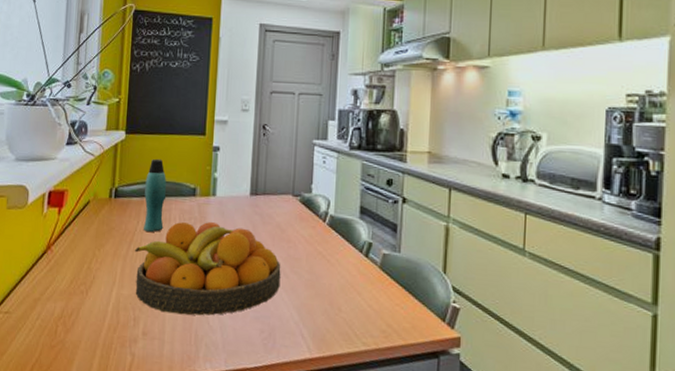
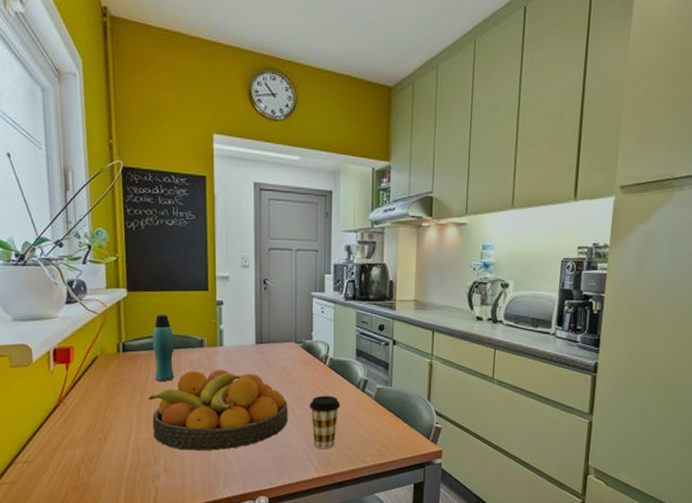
coffee cup: none [305,258,341,324] -> present [310,395,341,448]

